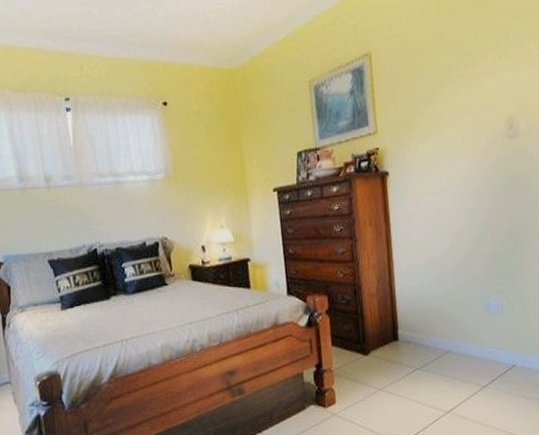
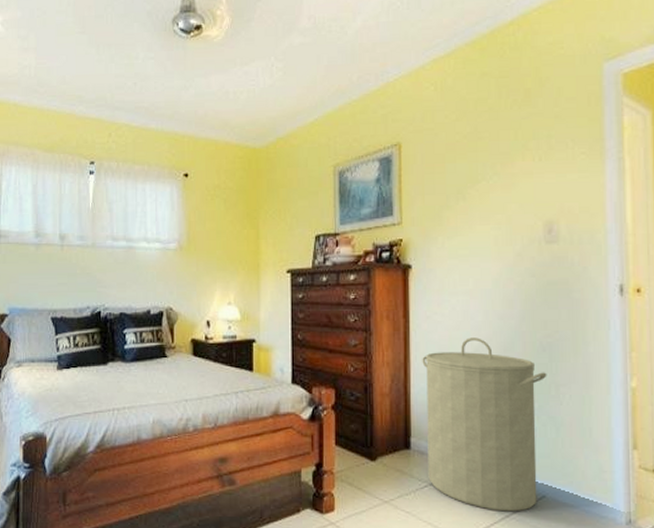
laundry hamper: none [404,233,513,384] -> present [422,338,547,512]

